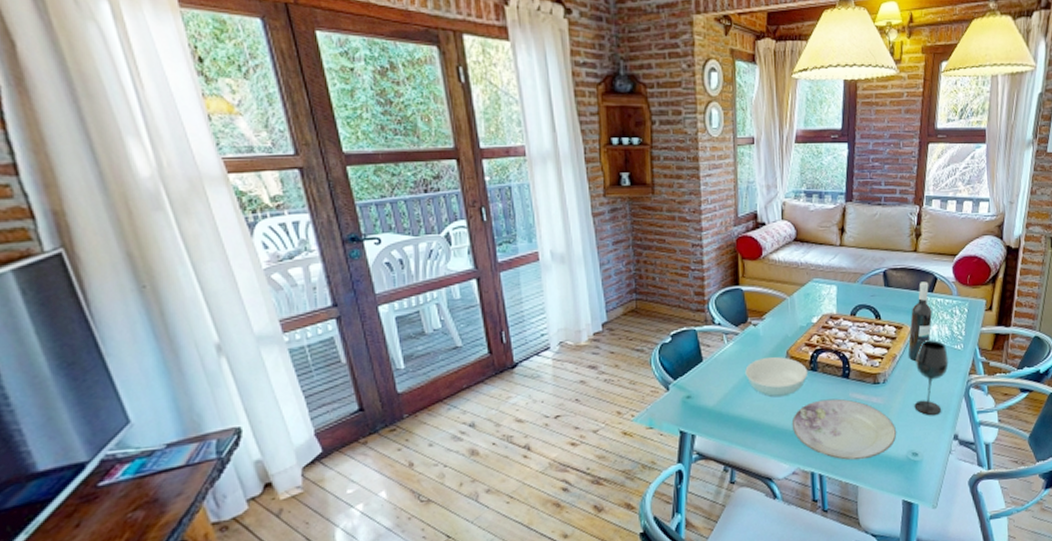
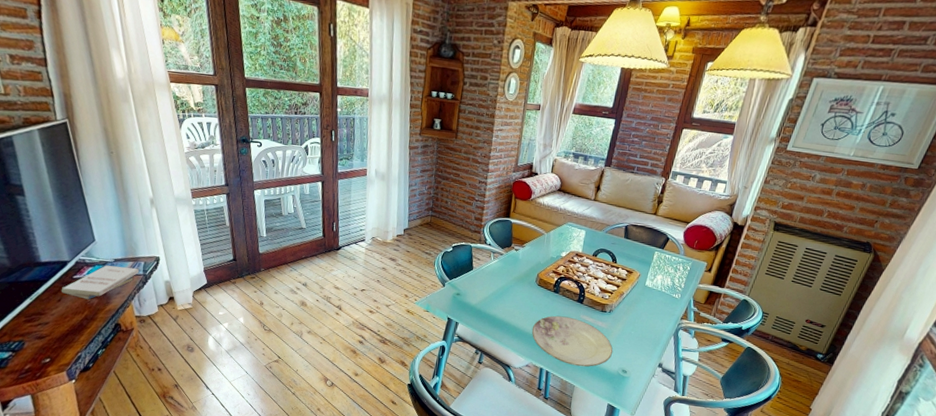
books: none [78,450,211,515] -> present [61,265,140,300]
bowl: present [745,356,809,397] -> none [503,275,552,308]
wine bottle: present [907,281,932,361] -> none [633,239,661,300]
wine glass: present [914,340,949,416] -> none [631,286,666,345]

